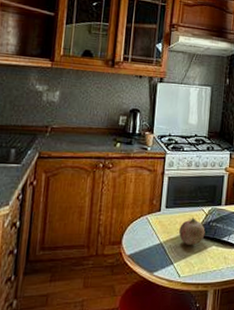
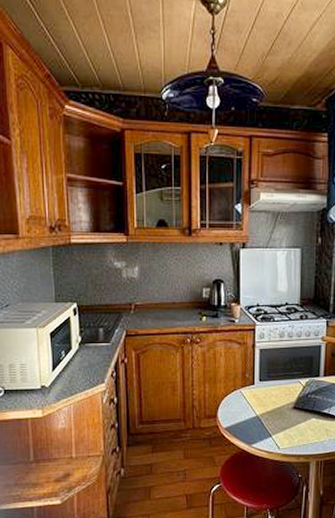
fruit: present [179,218,205,245] -> none [276,390,304,417]

